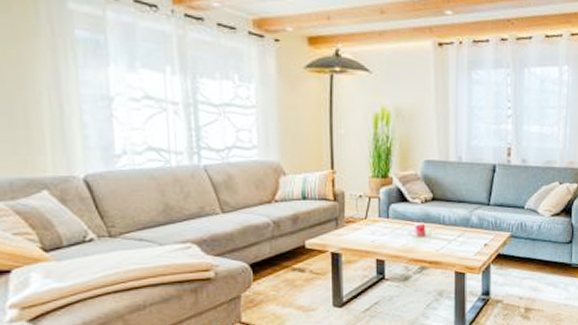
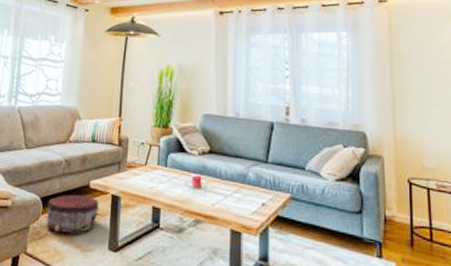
pouf: none [258,257,318,297] -> present [46,194,99,235]

